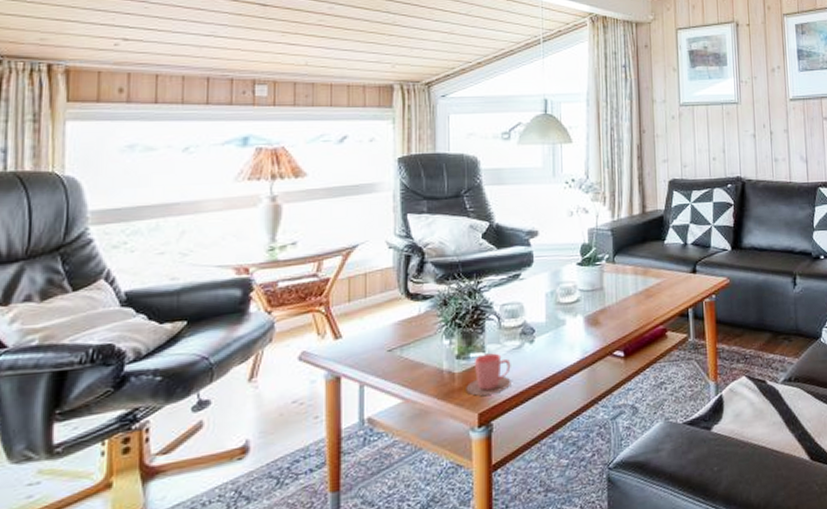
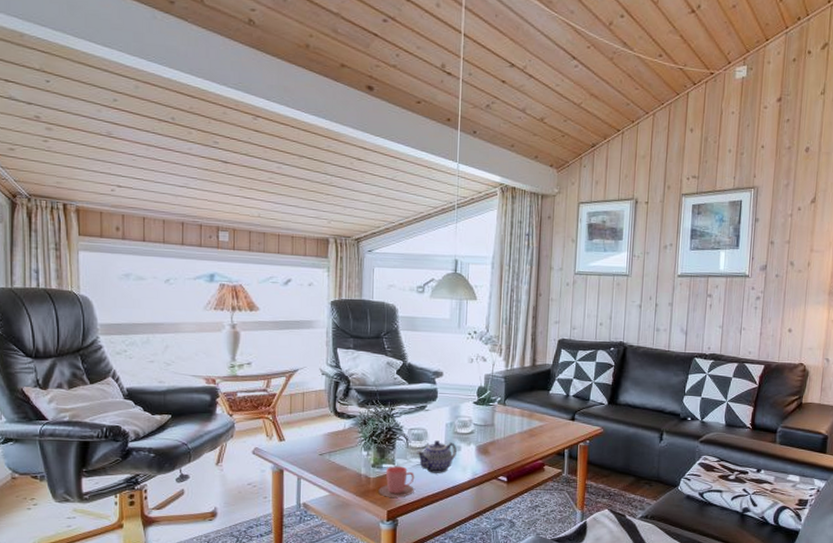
teapot: none [512,315,561,358] -> present [417,440,457,473]

